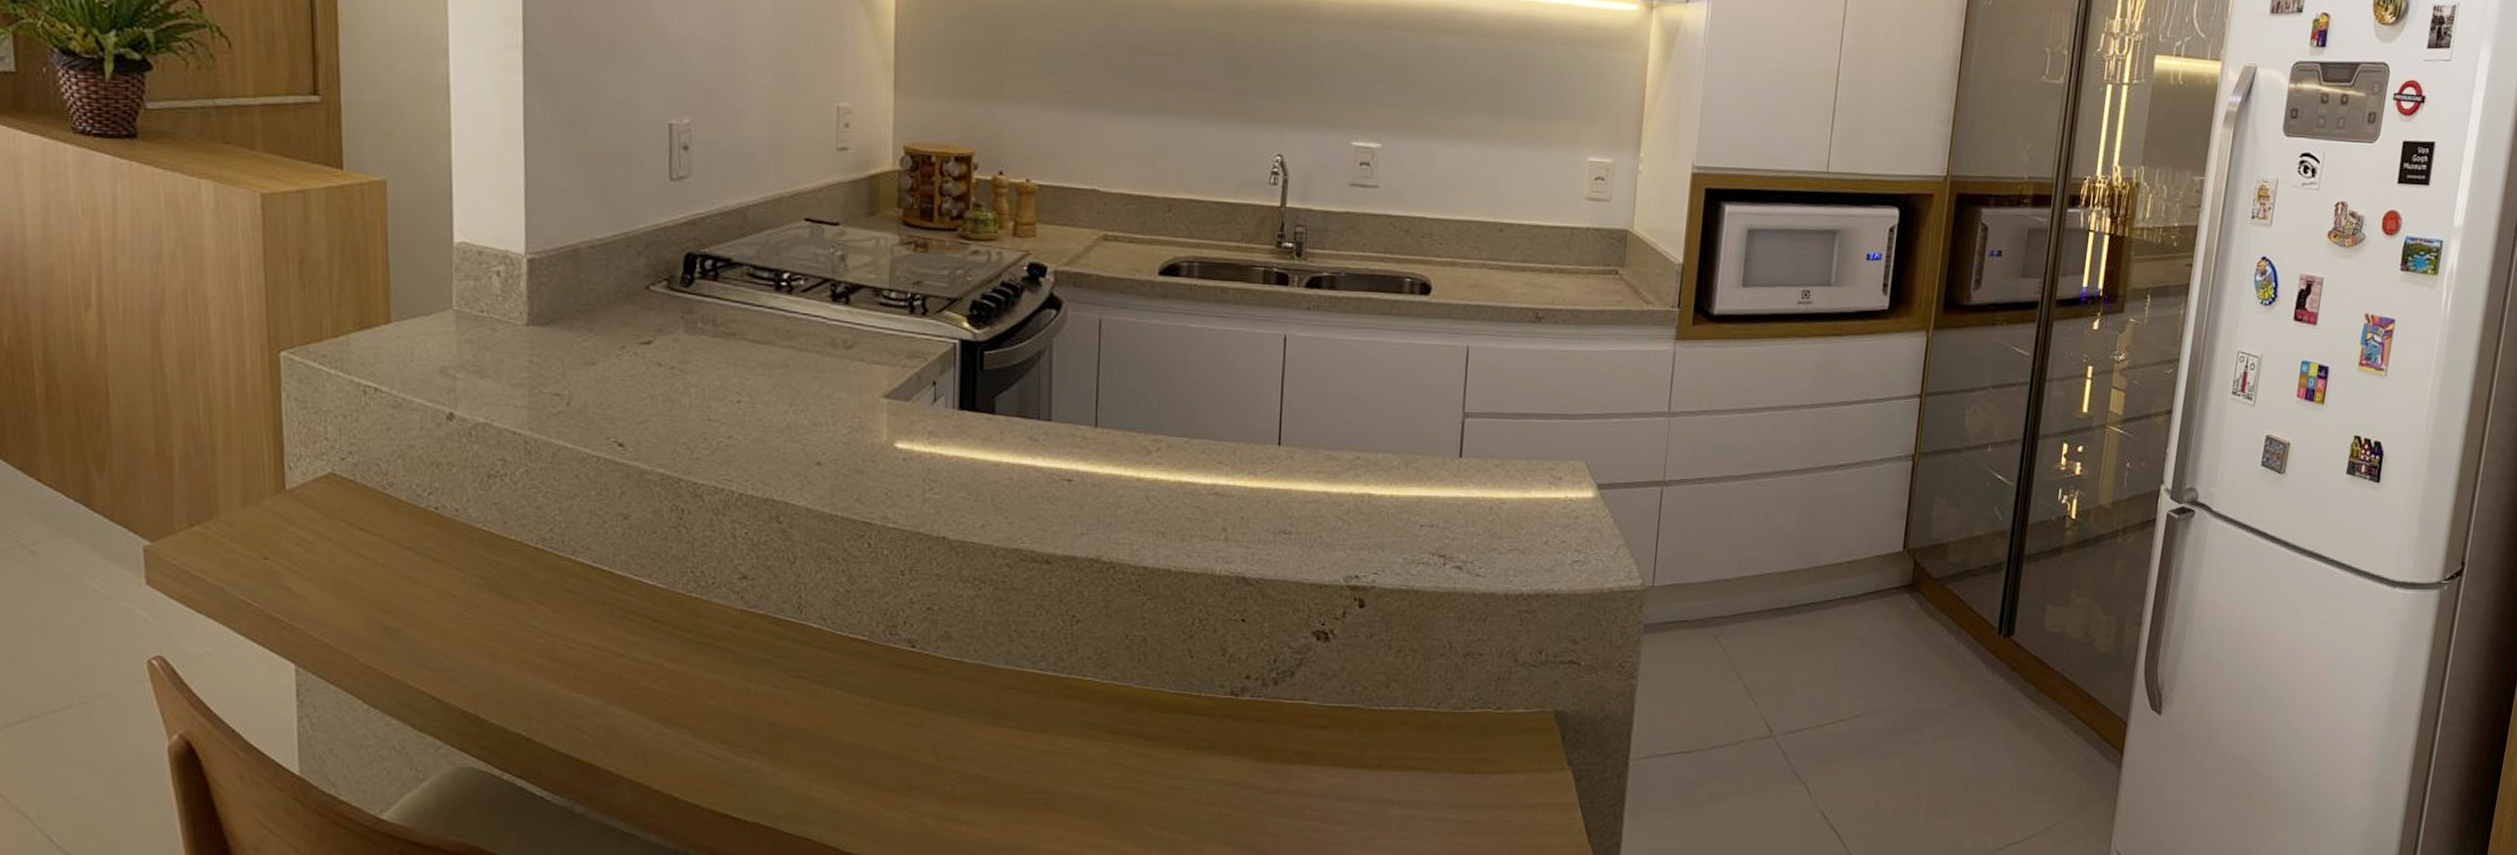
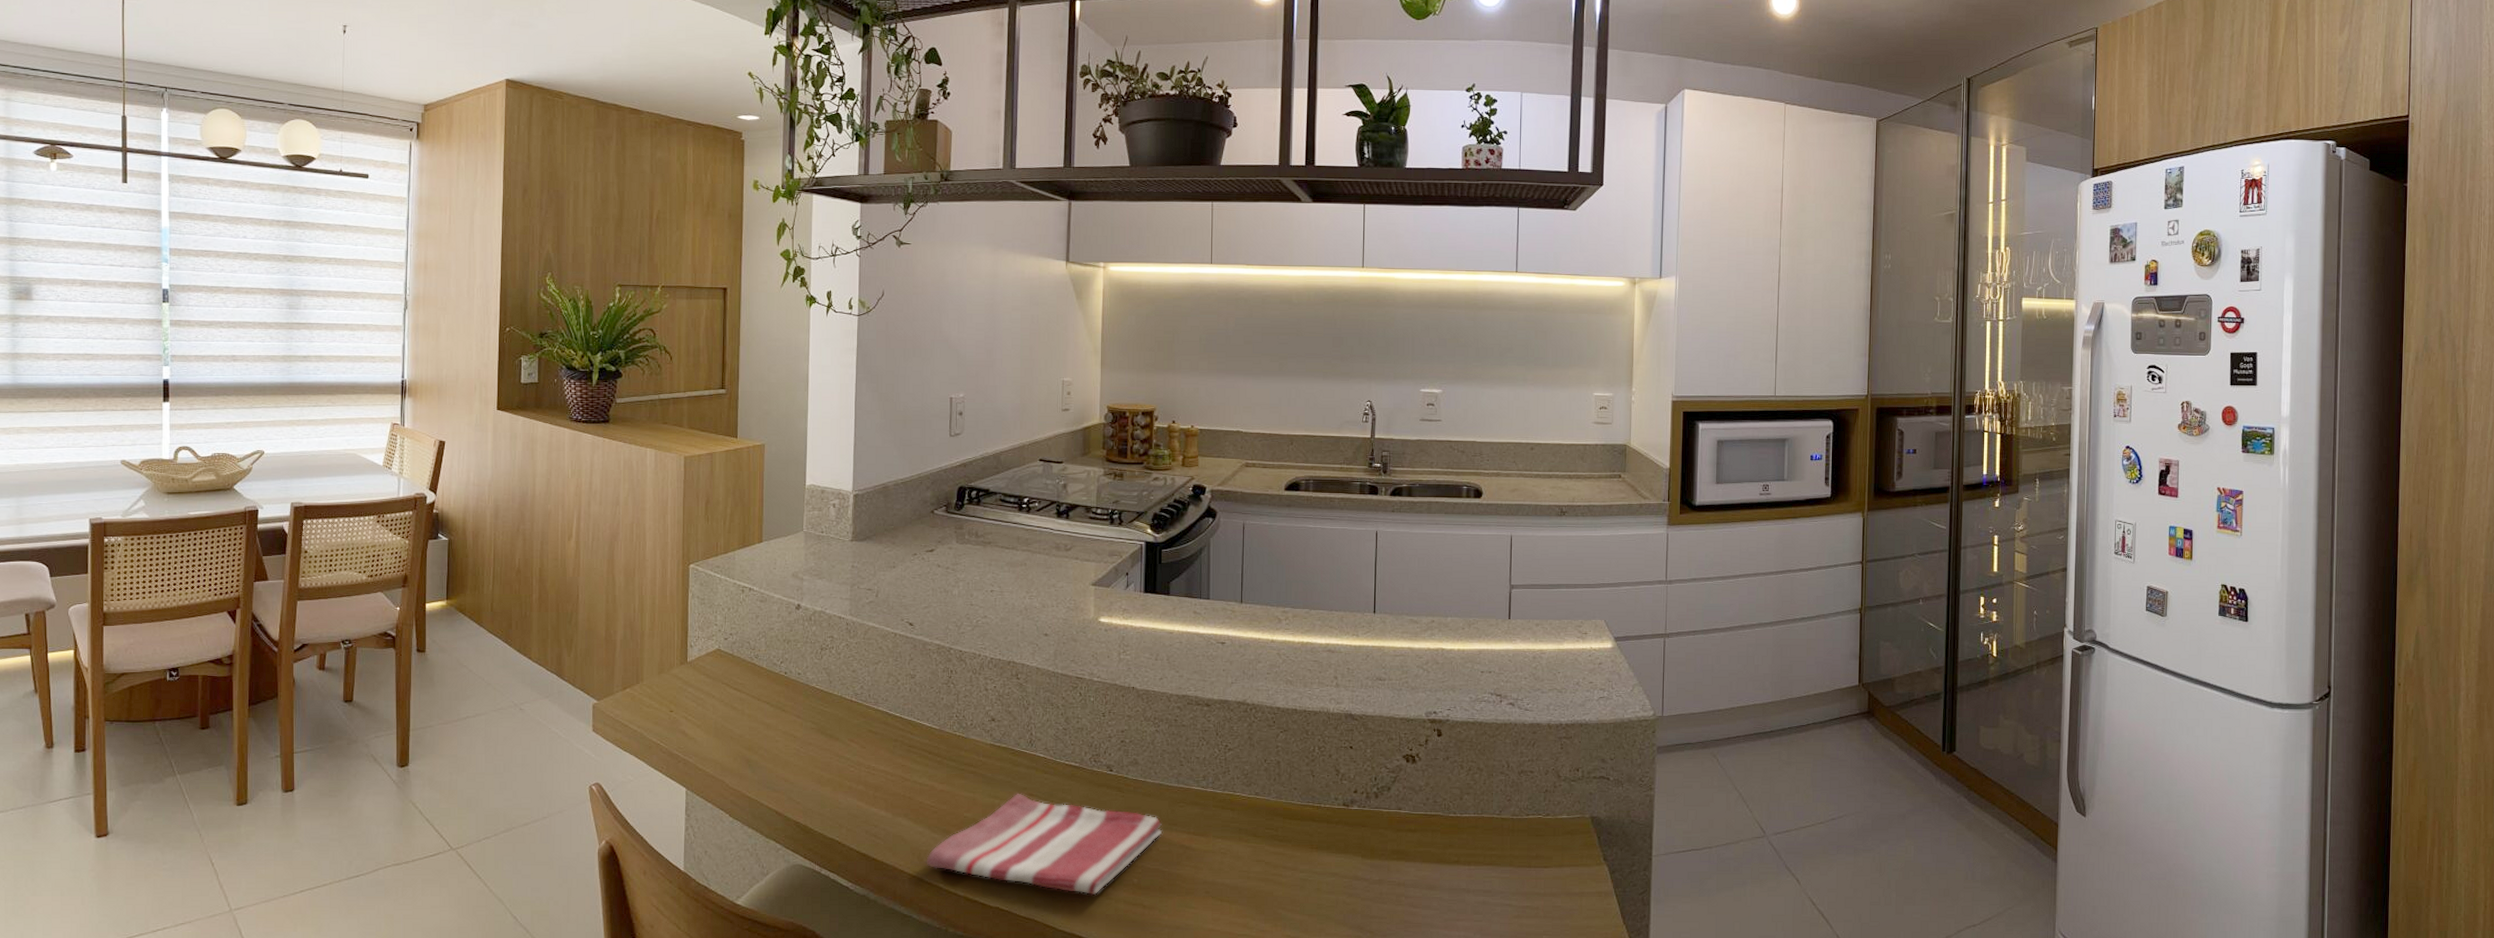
dish towel: none [653,675,986,808] -> present [926,793,1163,896]

